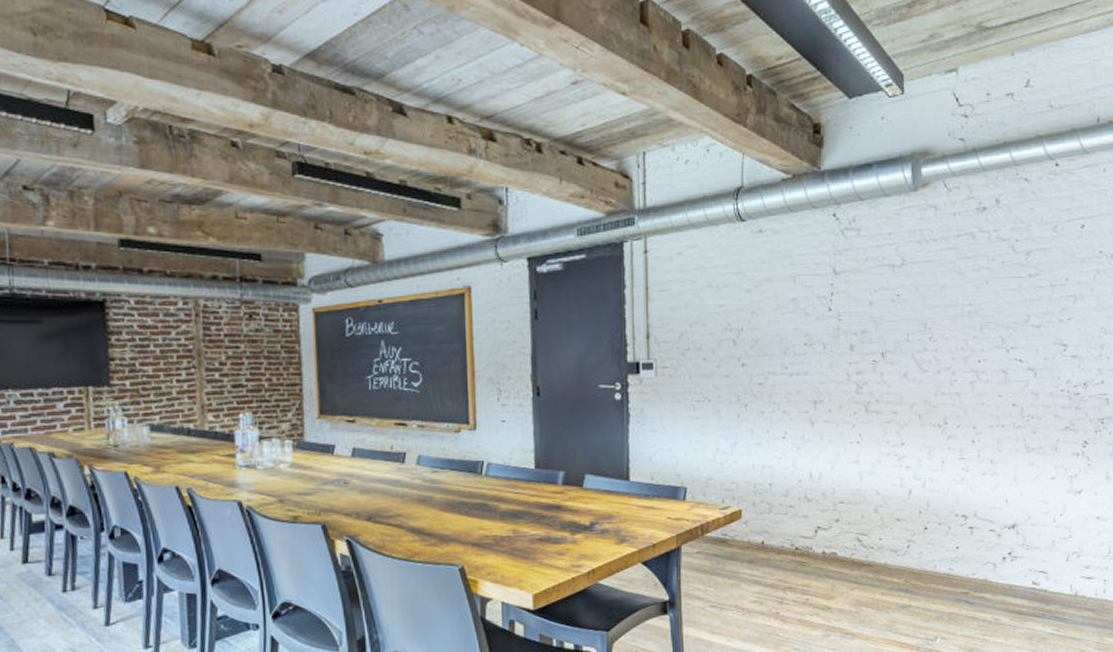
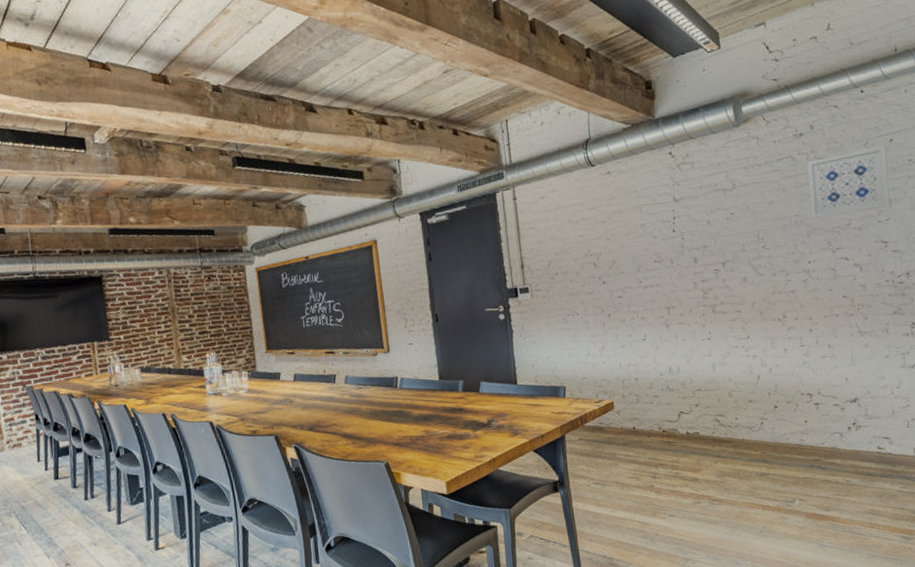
wall art: none [986,231,1077,310] -> present [807,145,890,218]

